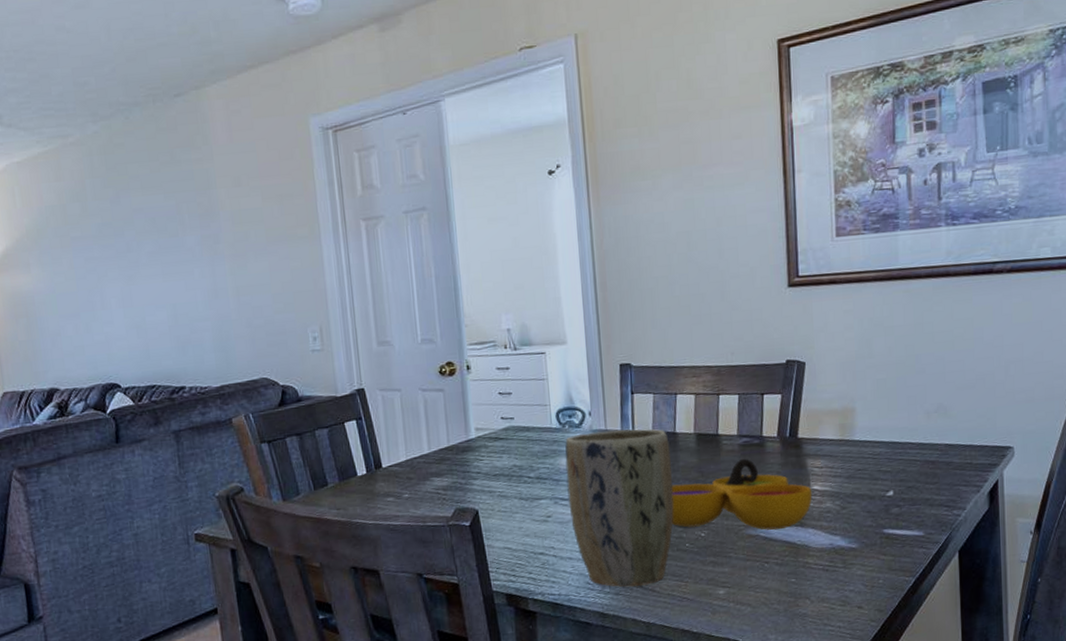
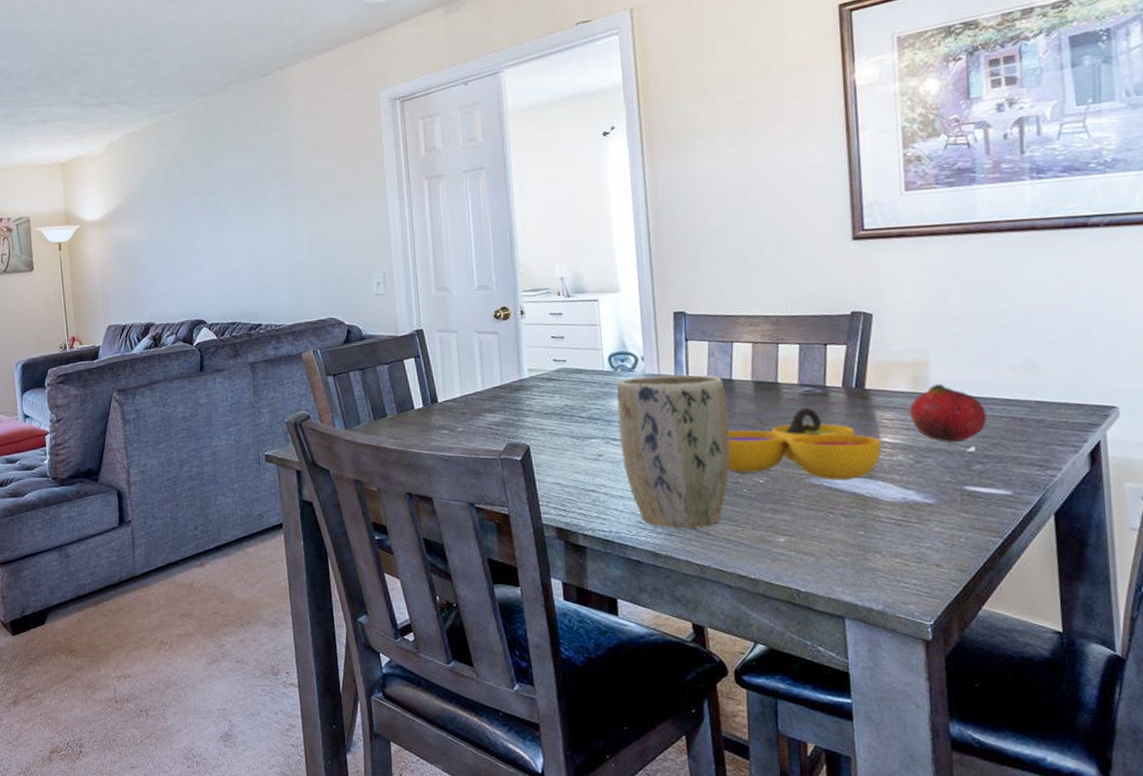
fruit: none [836,430,904,488] -> present [909,383,987,443]

